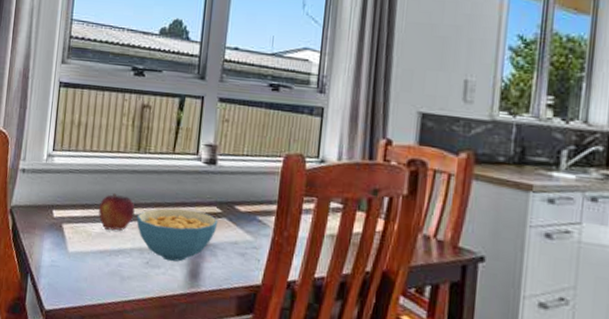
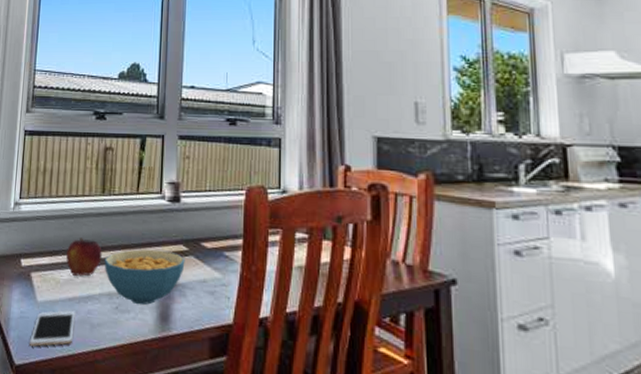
cell phone: none [60,262,106,294] -> present [30,310,75,347]

